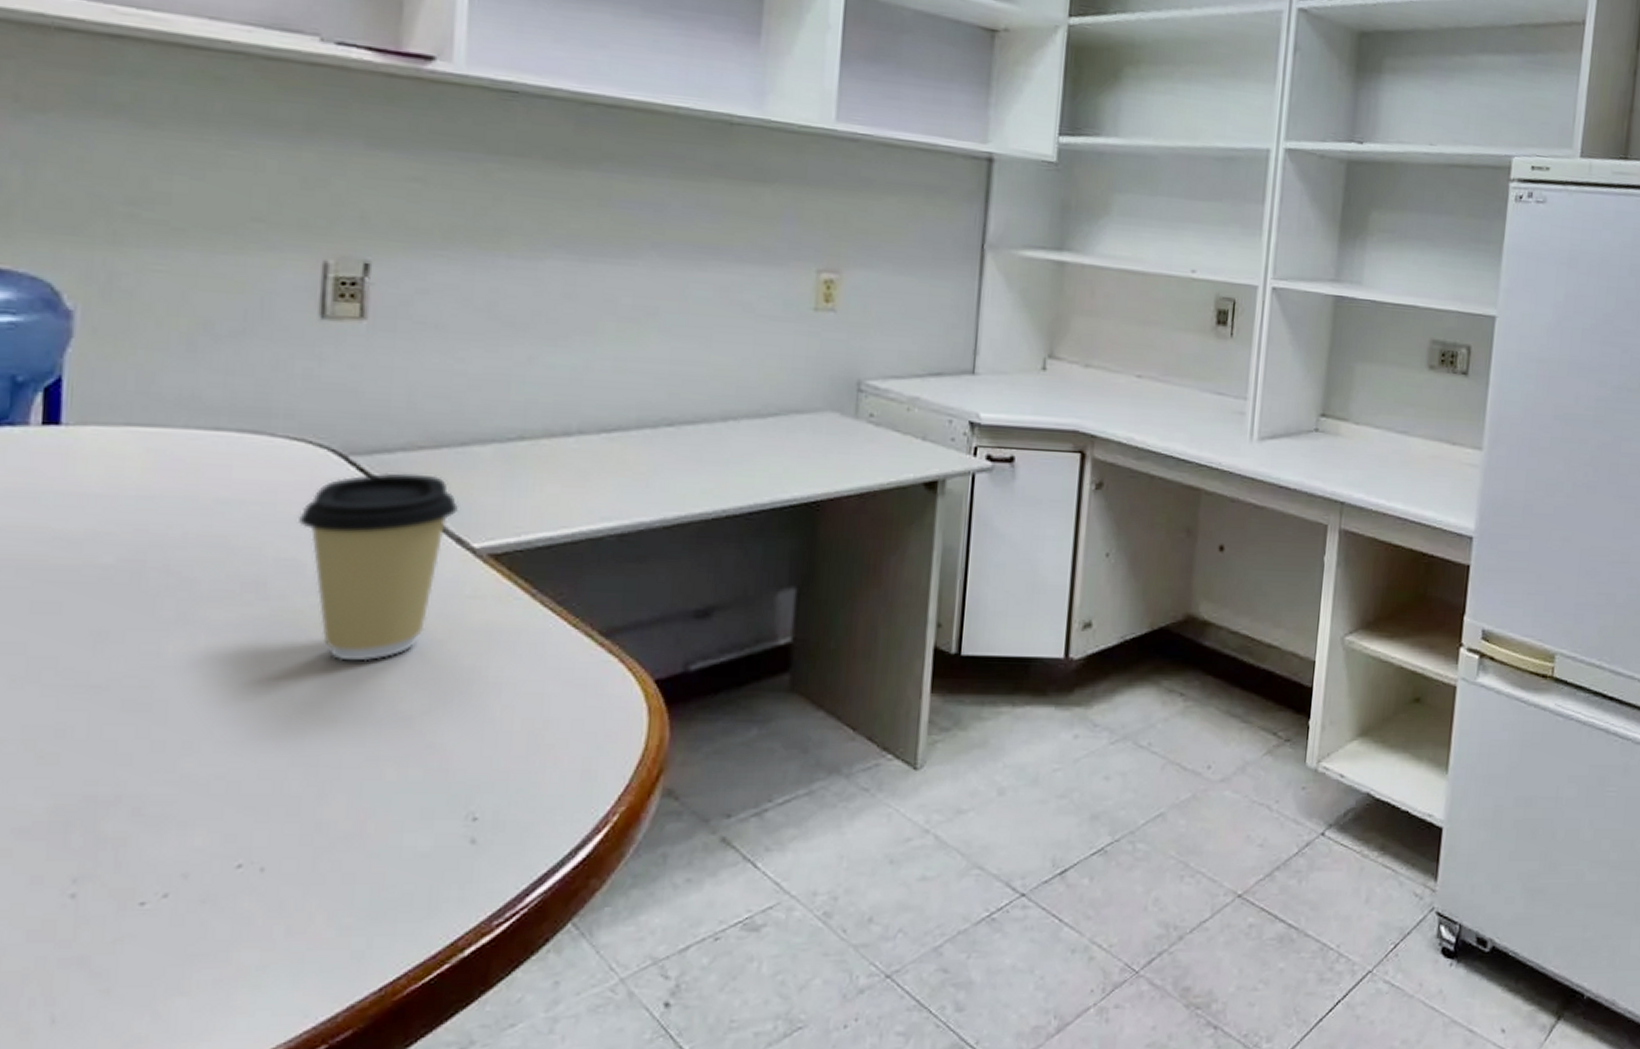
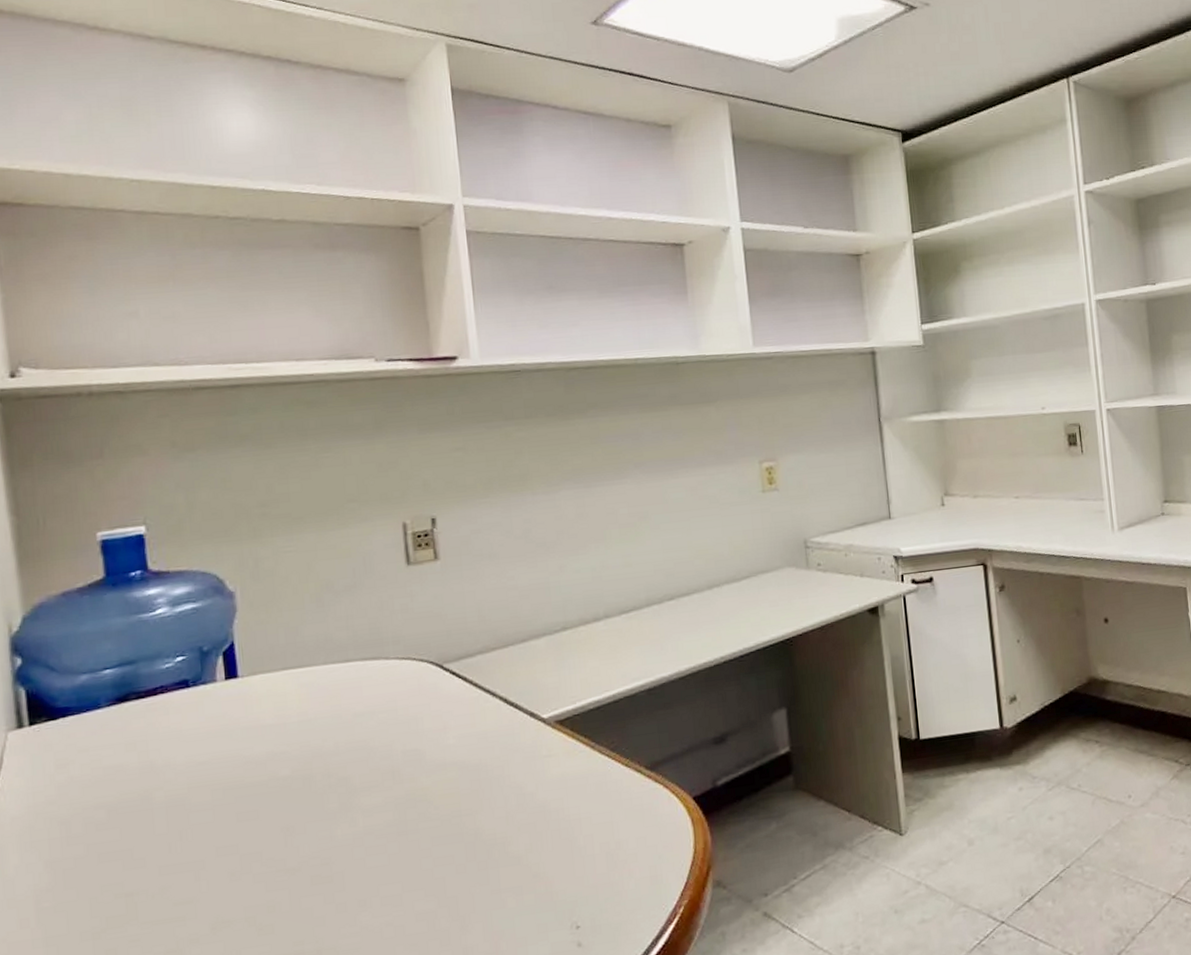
coffee cup: present [297,472,458,661] -> none [413,667,527,821]

